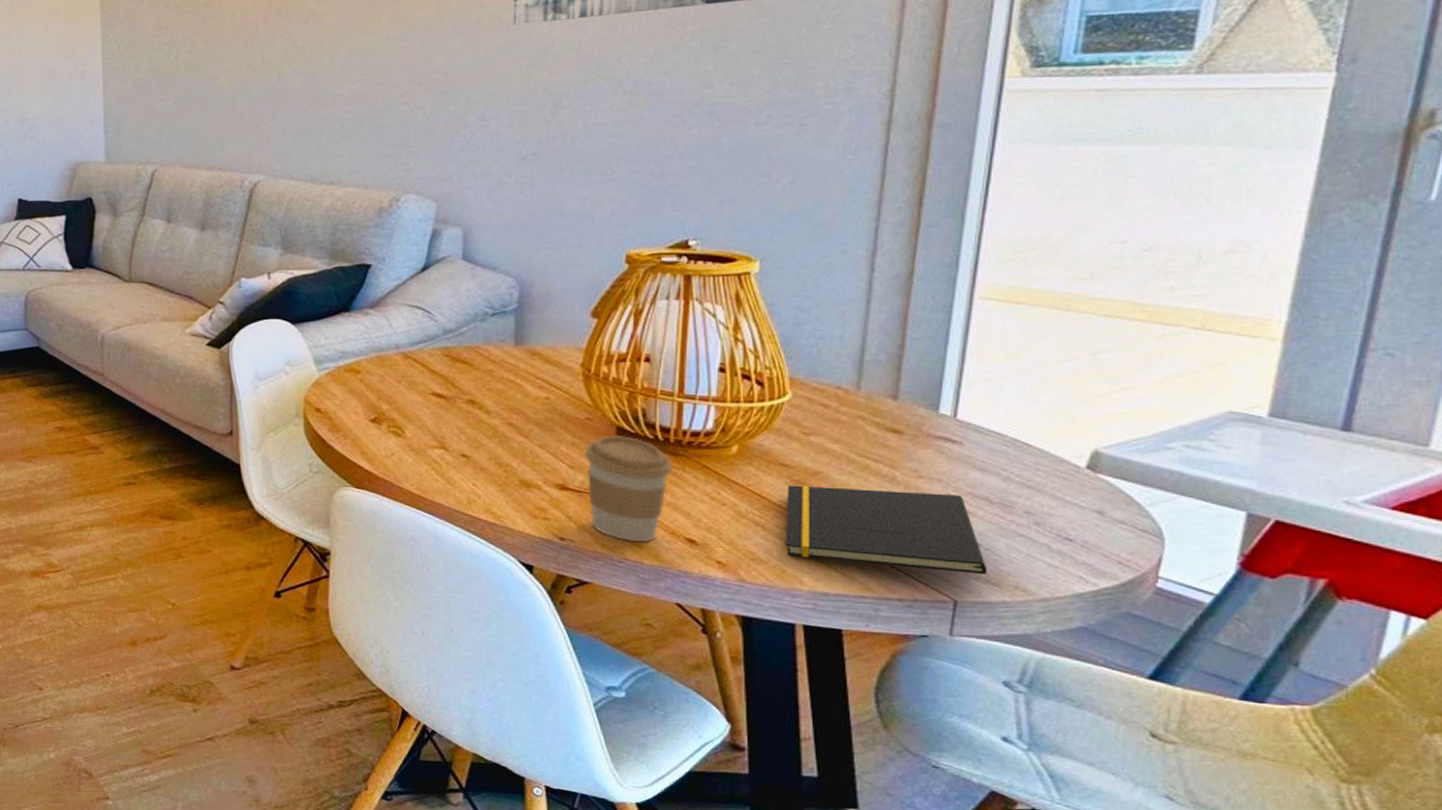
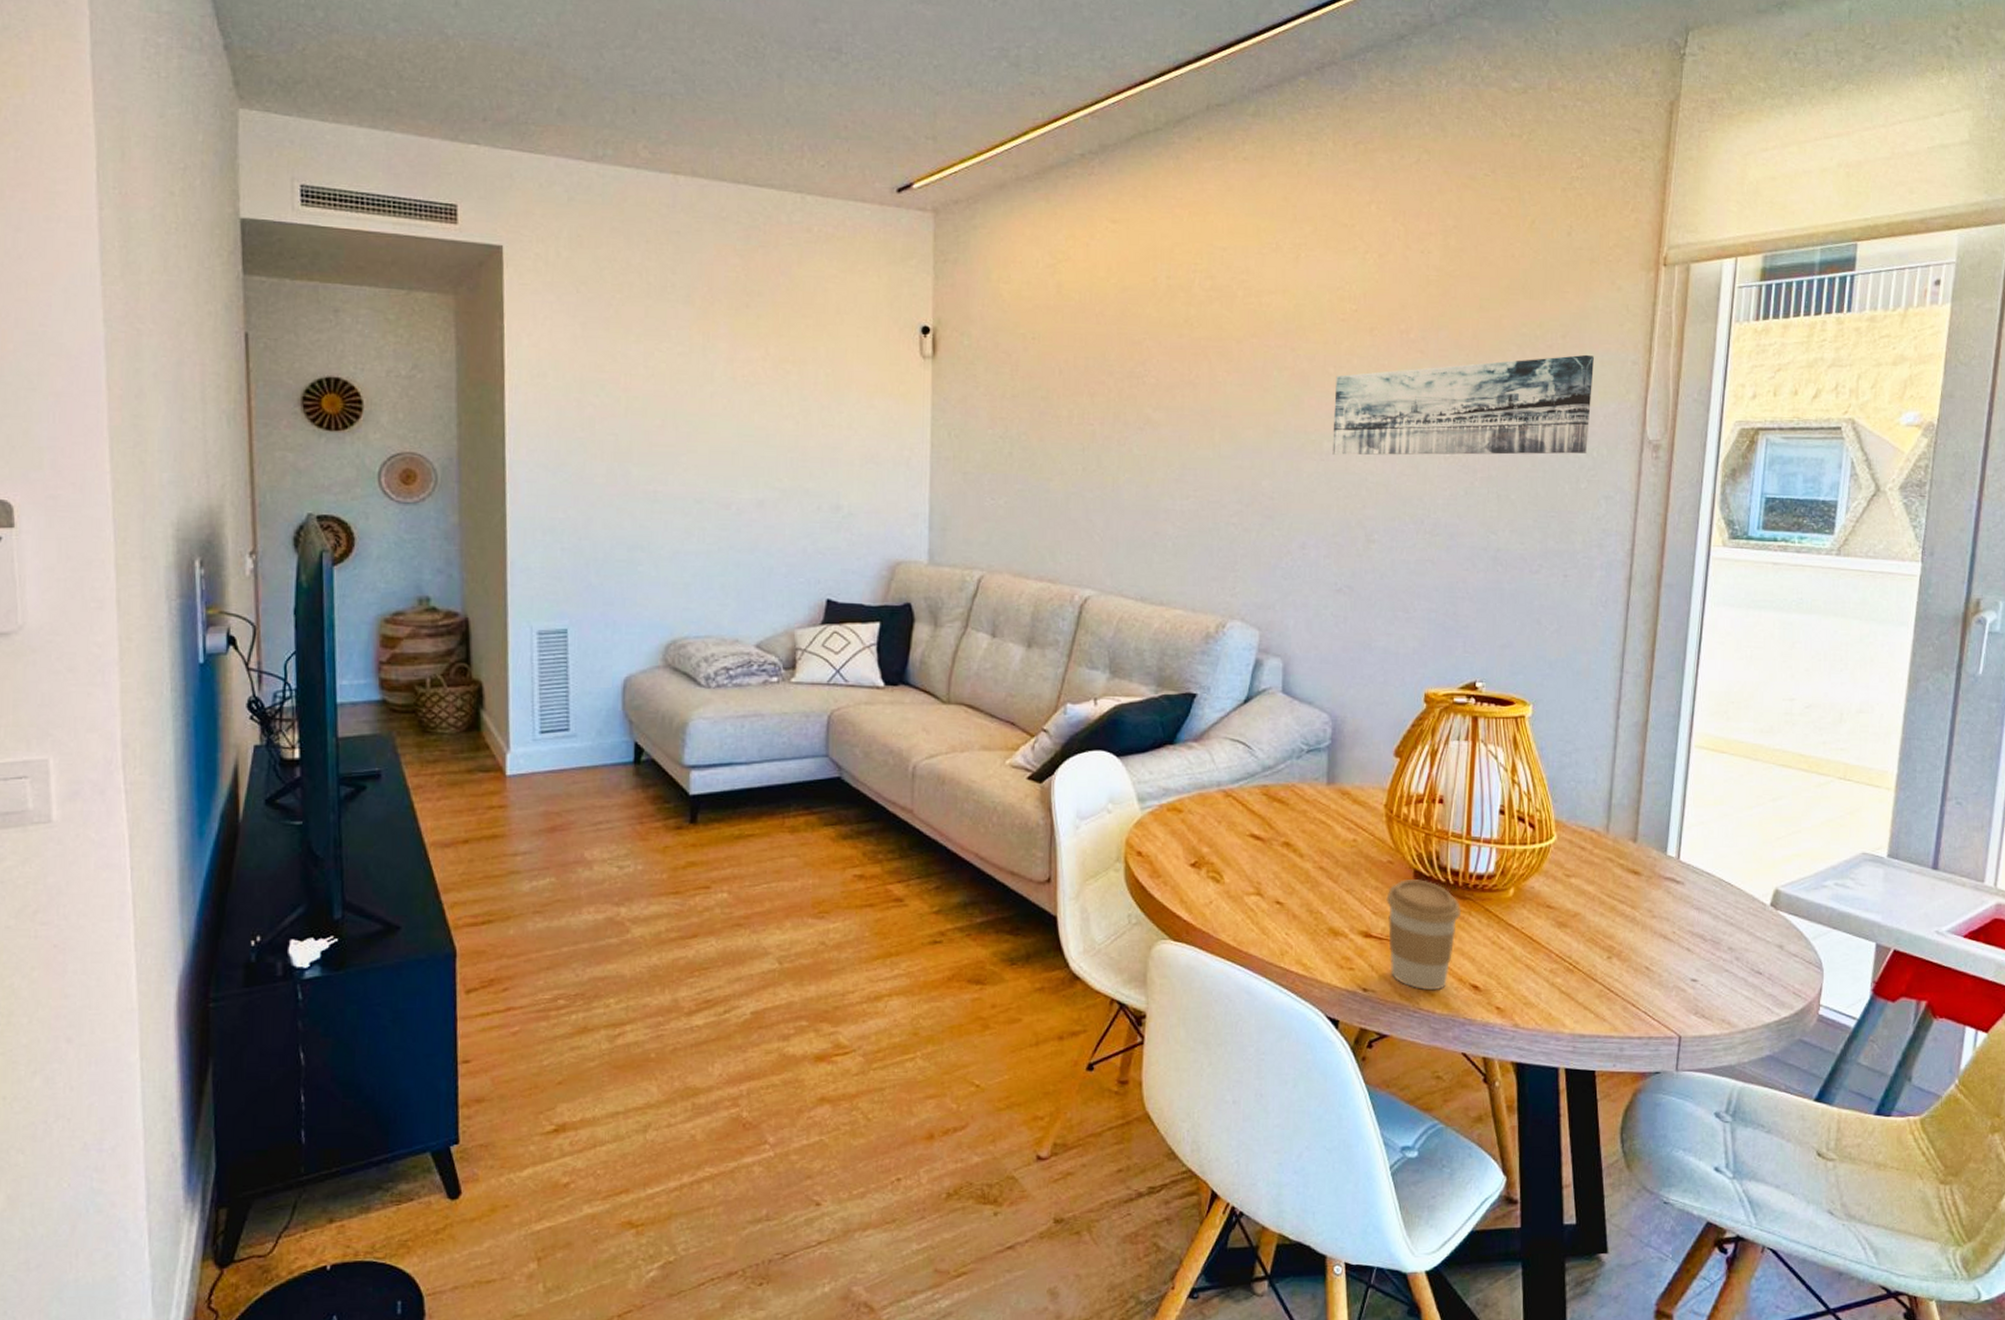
notepad: present [785,485,988,575] -> none [1551,927,1703,1010]

